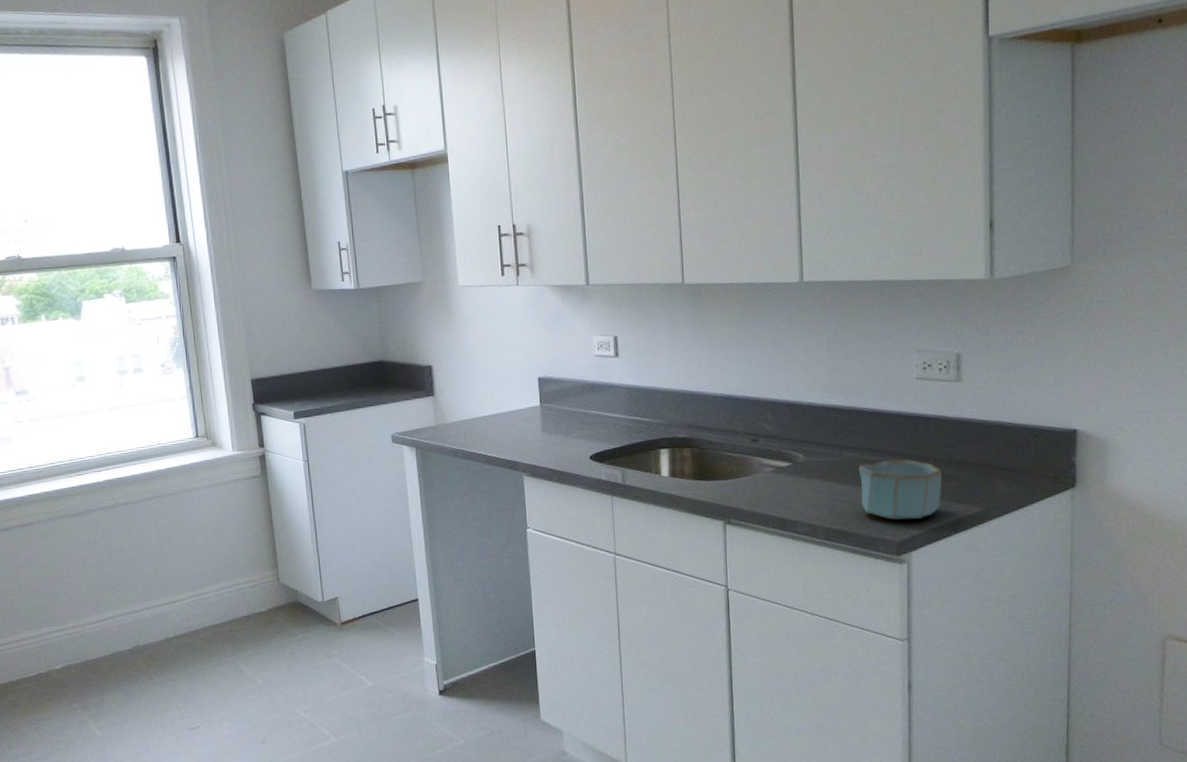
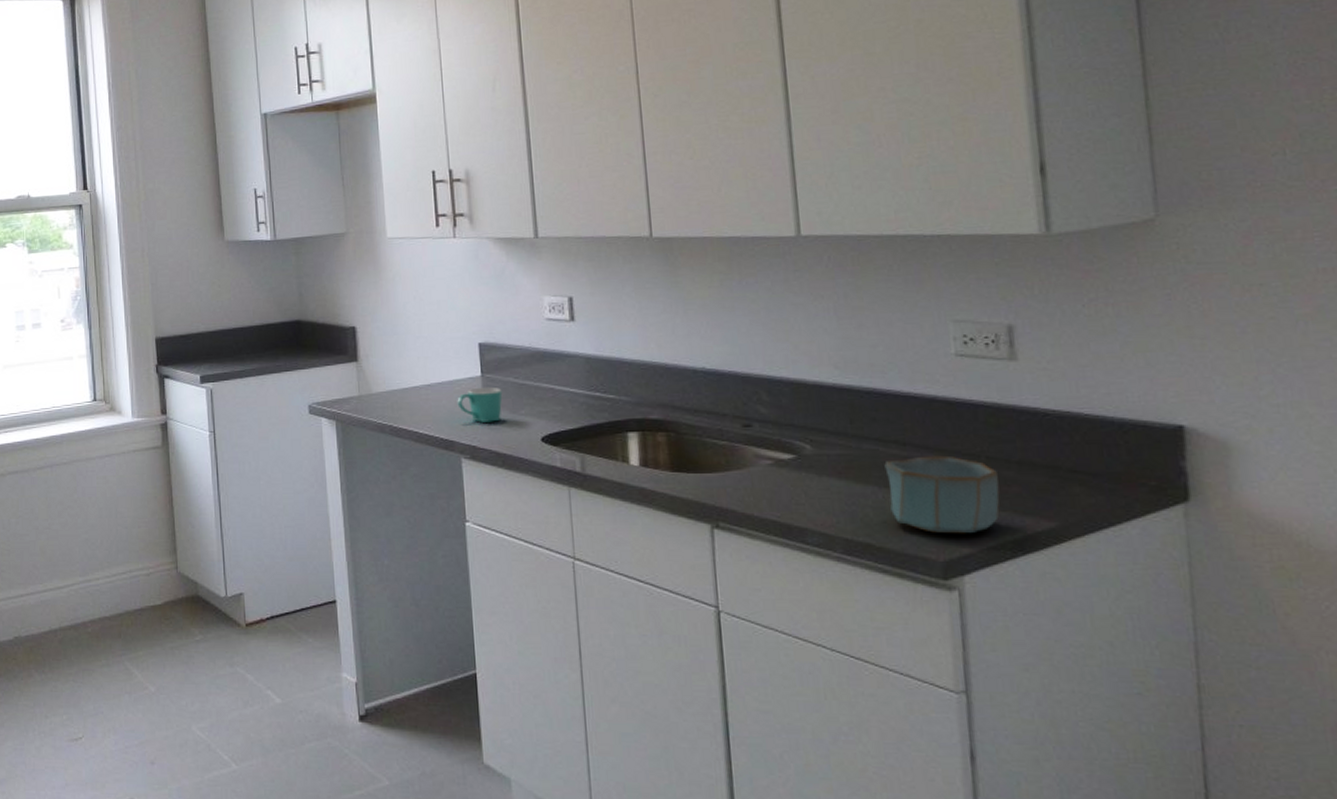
mug: none [520,414,558,445] -> present [457,386,503,423]

